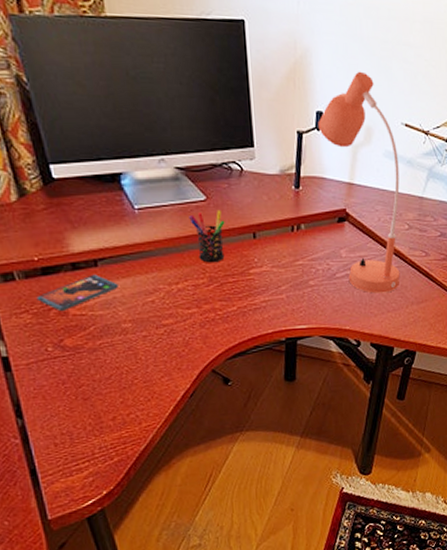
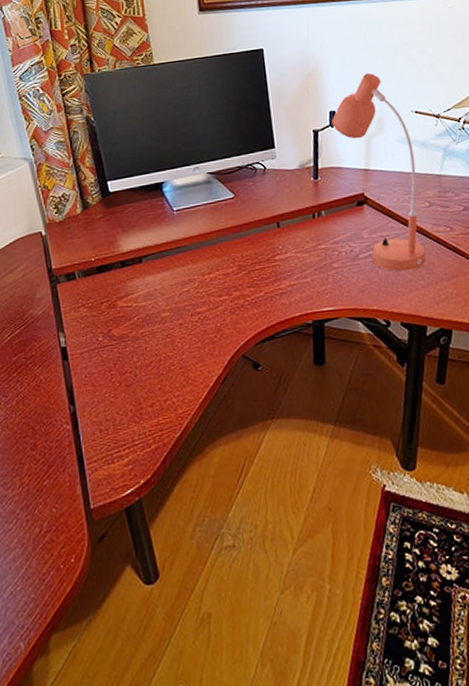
smartphone: present [36,274,118,312] -> none [92,269,159,305]
pen holder: present [189,209,225,263] -> none [219,204,252,253]

